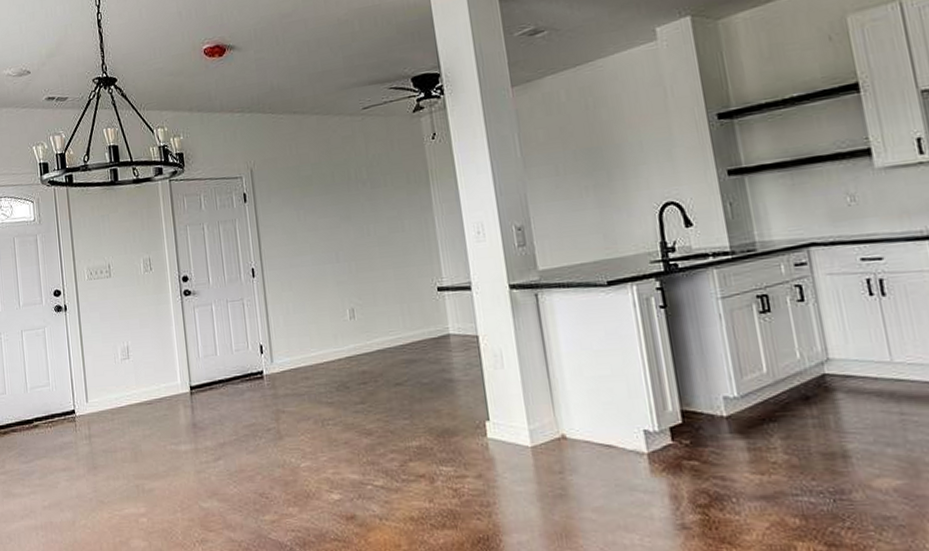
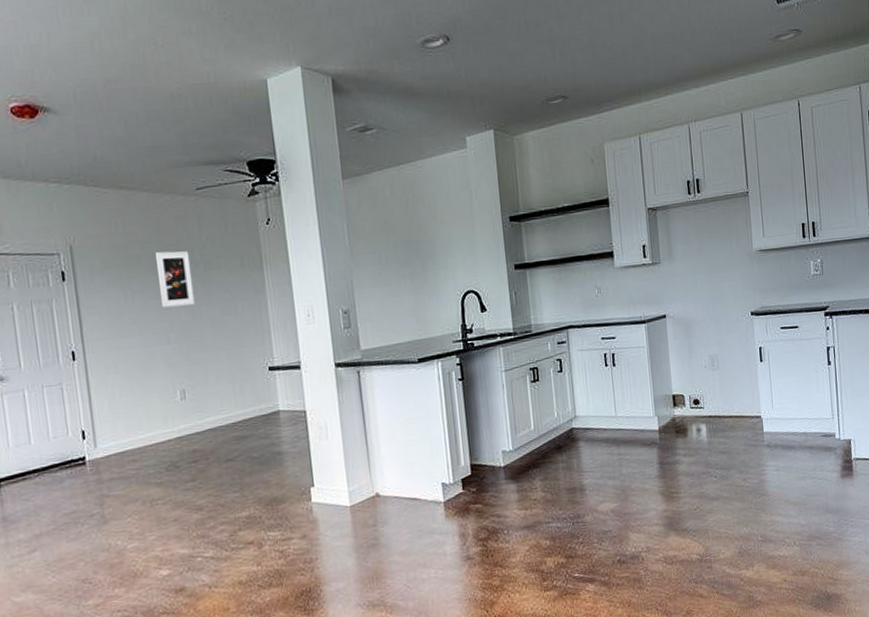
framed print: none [326,170,363,226] -> present [156,251,196,308]

